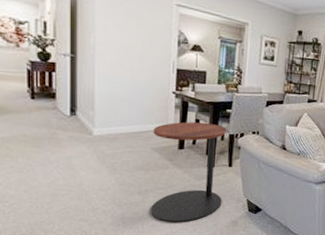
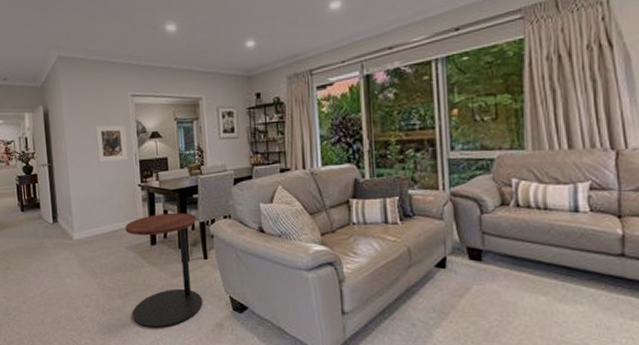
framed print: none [131,26,166,67] -> present [95,124,128,162]

